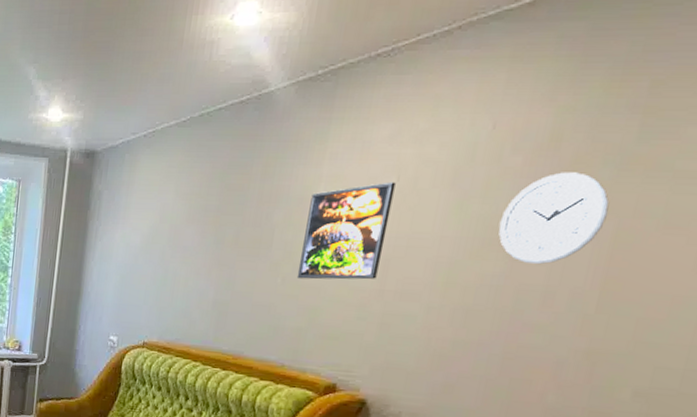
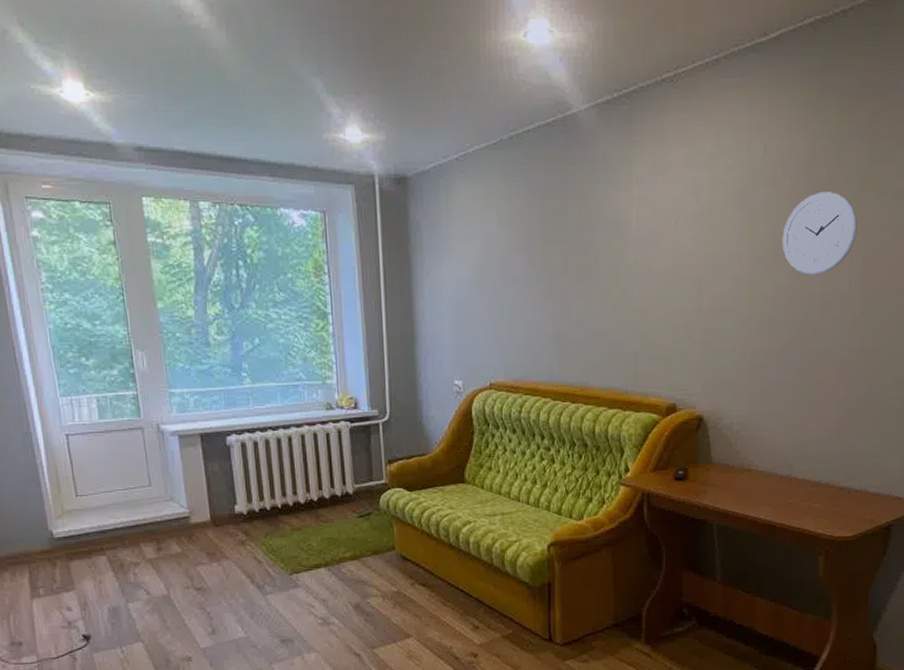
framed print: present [296,182,396,280] -> none [625,204,696,303]

